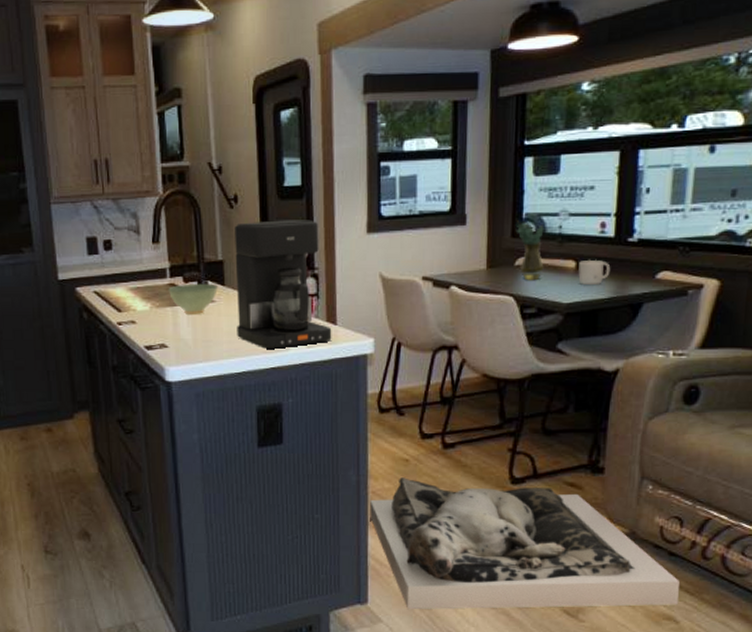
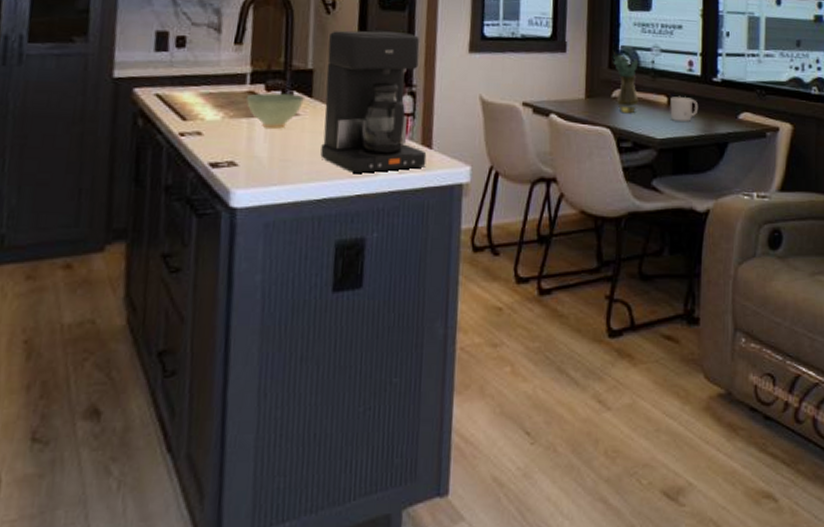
dog bed: present [370,477,680,610] -> none [456,330,776,502]

